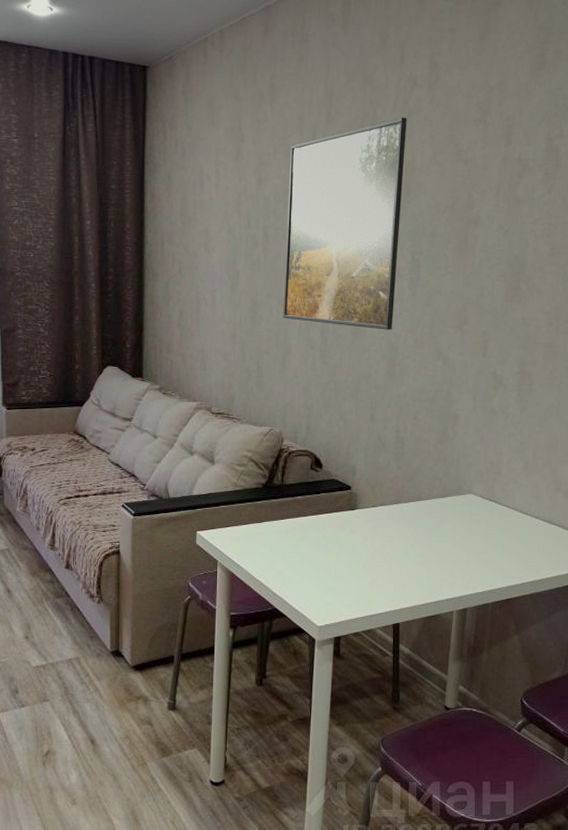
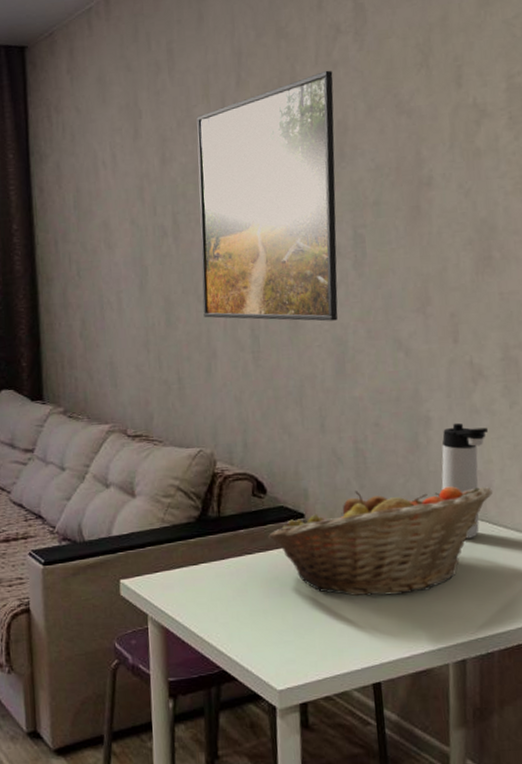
fruit basket: none [320,470,501,555] -> present [267,486,493,597]
thermos bottle: none [461,421,503,514] -> present [441,422,489,539]

